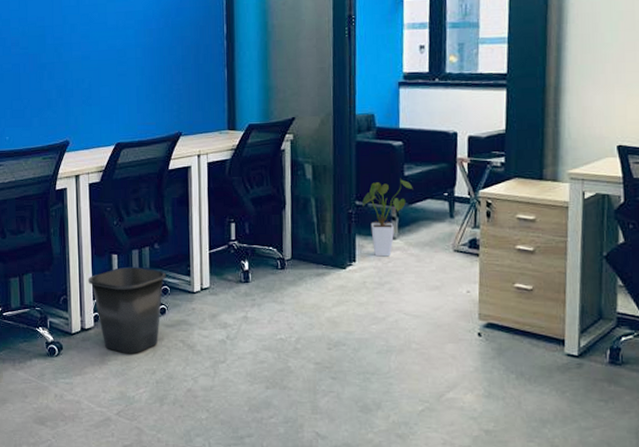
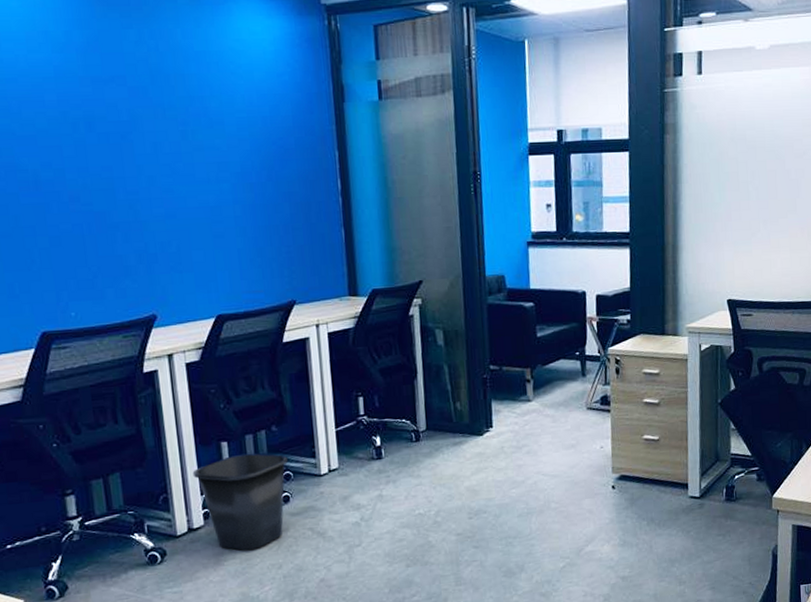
house plant: present [362,178,413,257] -> none [496,339,546,421]

